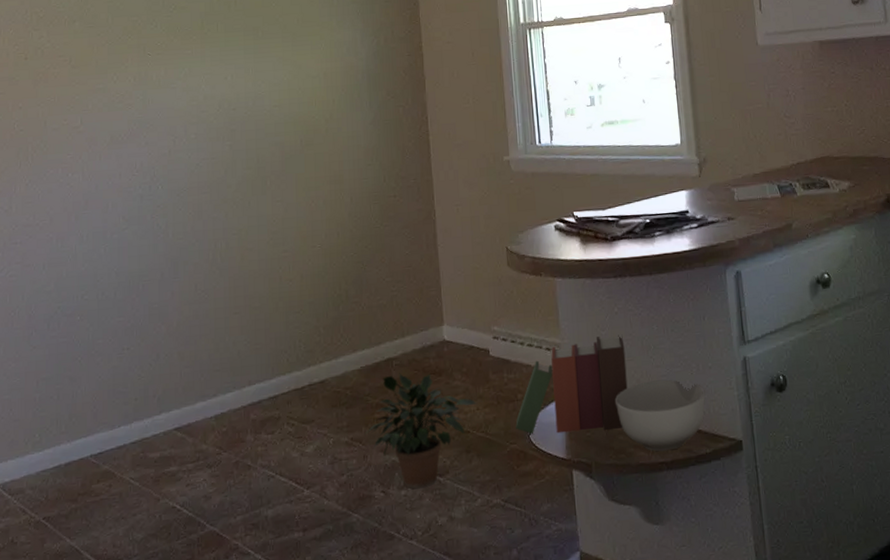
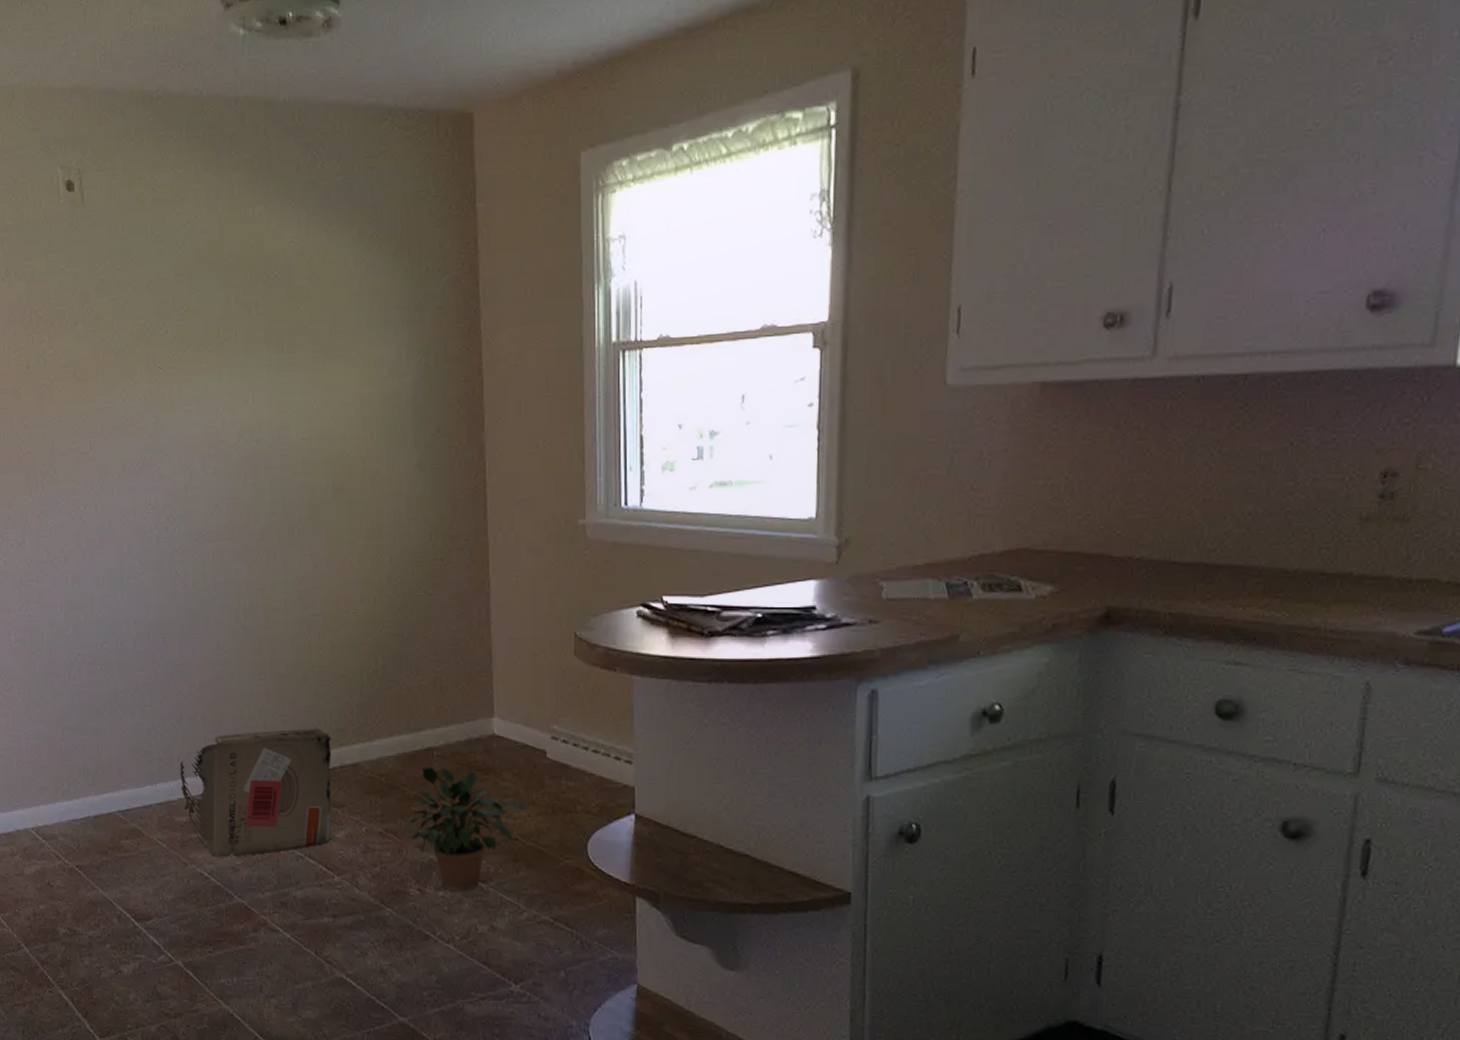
cardboard box: none [155,351,303,488] -> present [180,727,333,857]
books: present [515,334,628,434] -> none [572,751,713,859]
bowl: present [614,379,706,452] -> none [694,810,811,892]

